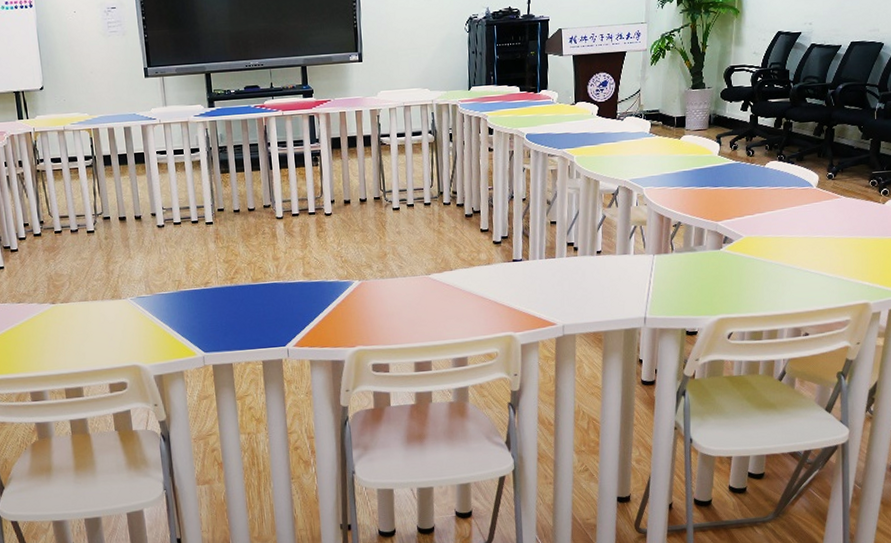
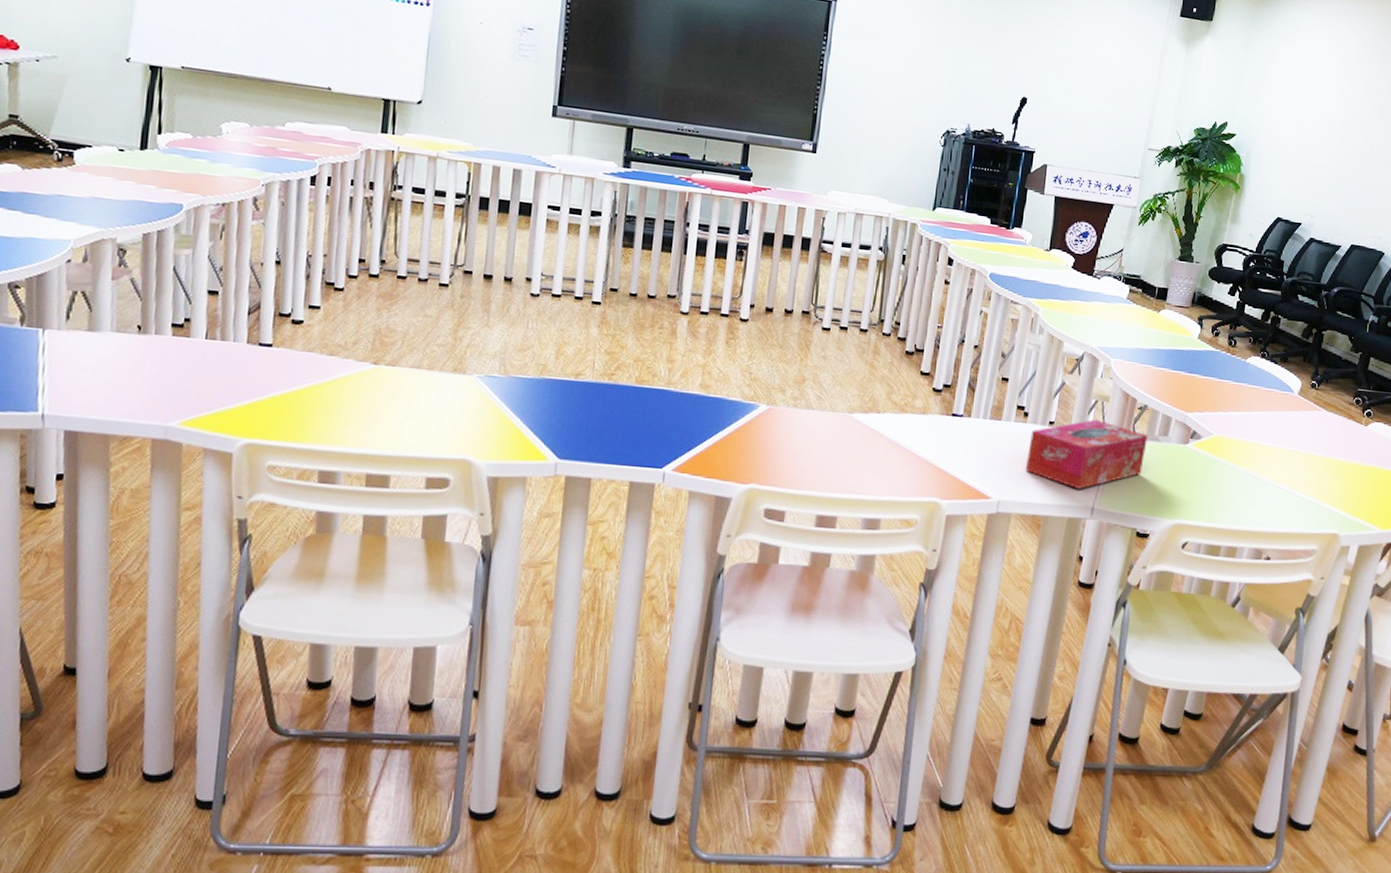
tissue box: none [581,242,685,305] -> present [1025,419,1148,490]

